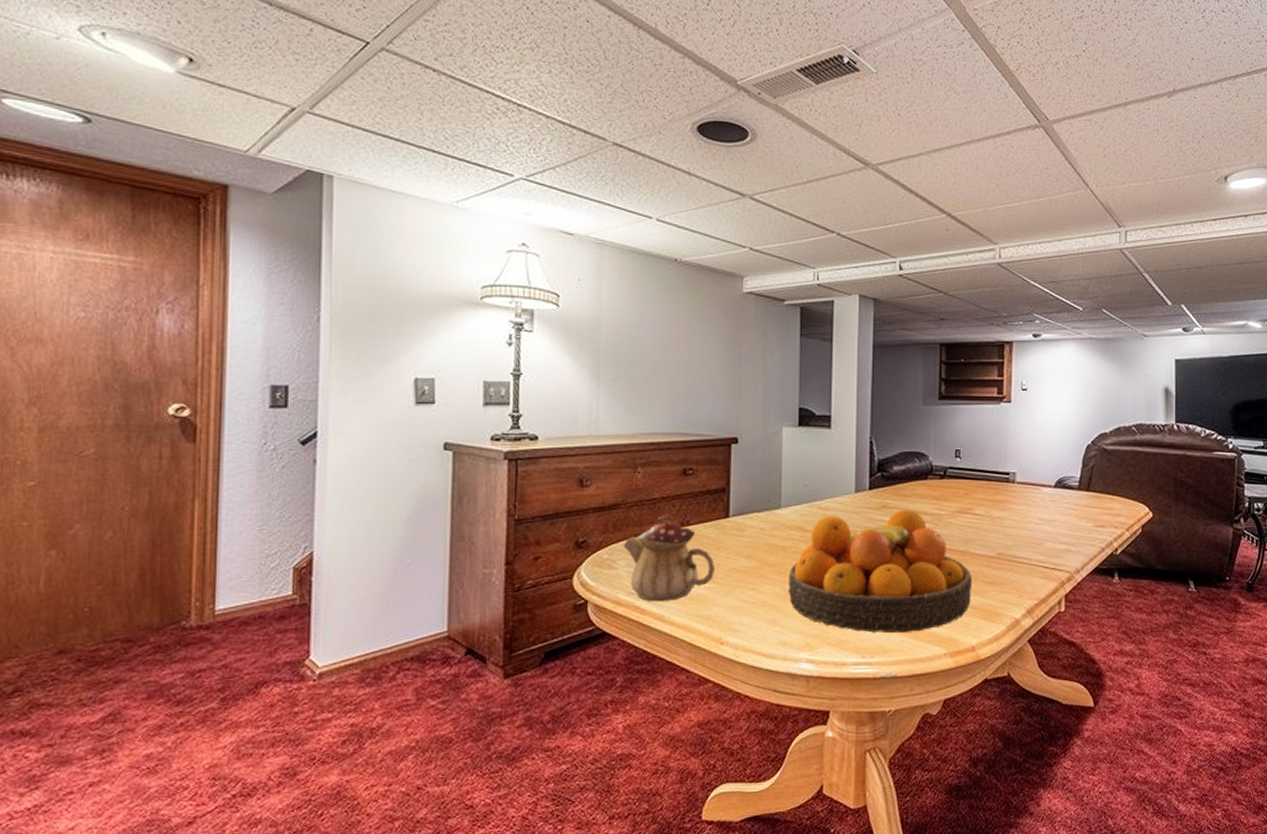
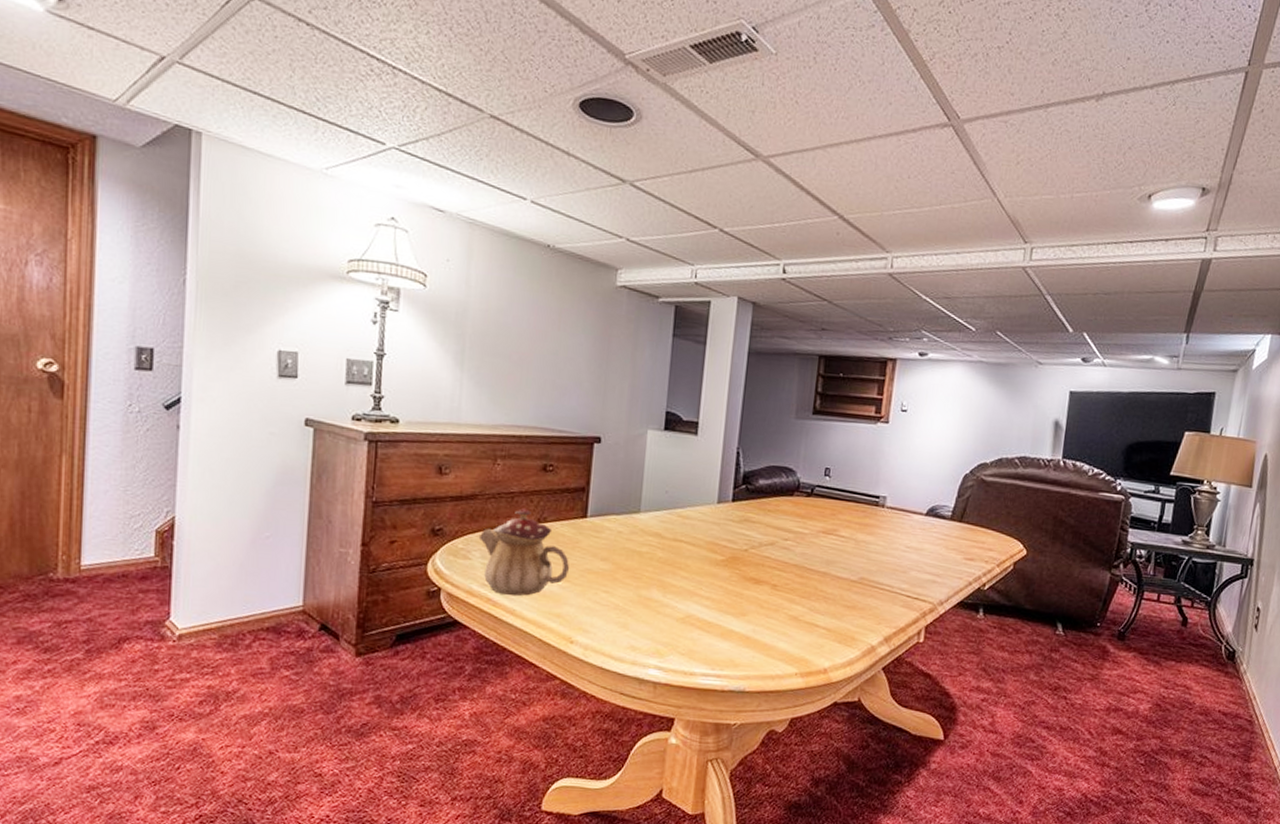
fruit bowl: present [787,510,973,634] -> none [641,524,831,649]

